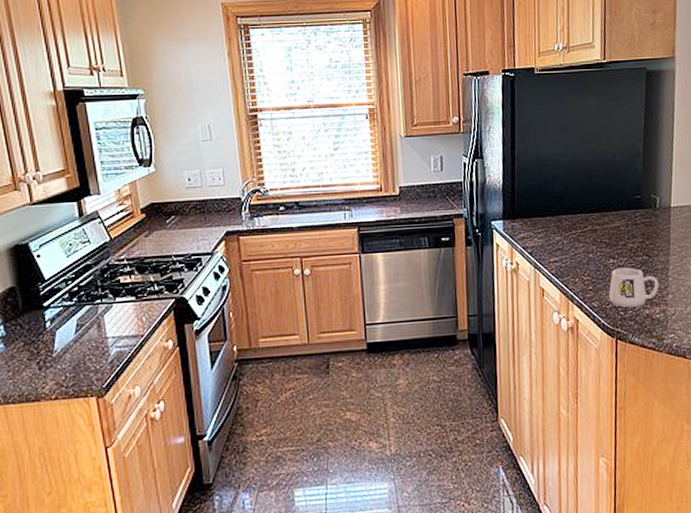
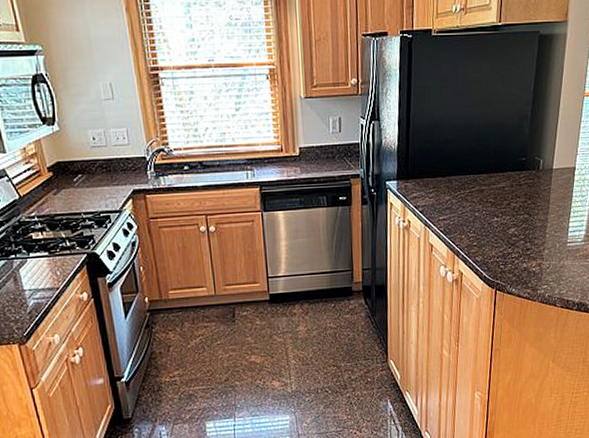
mug: present [608,267,660,308] -> none [491,225,537,262]

